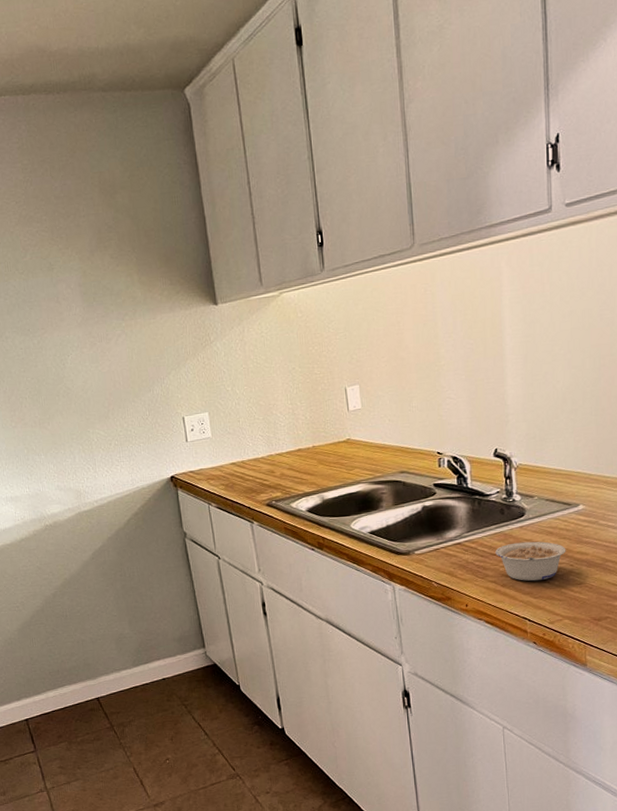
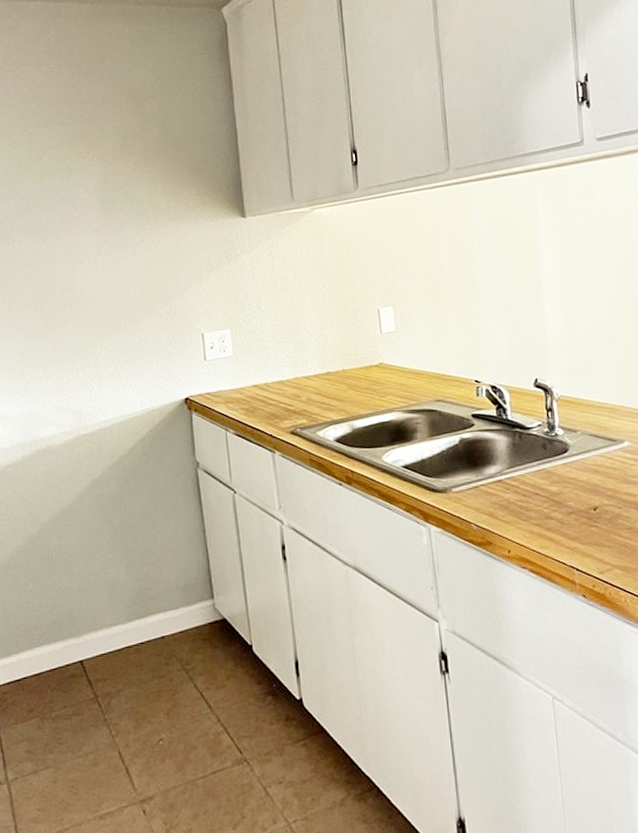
legume: present [495,541,566,581] -> none [538,480,613,525]

